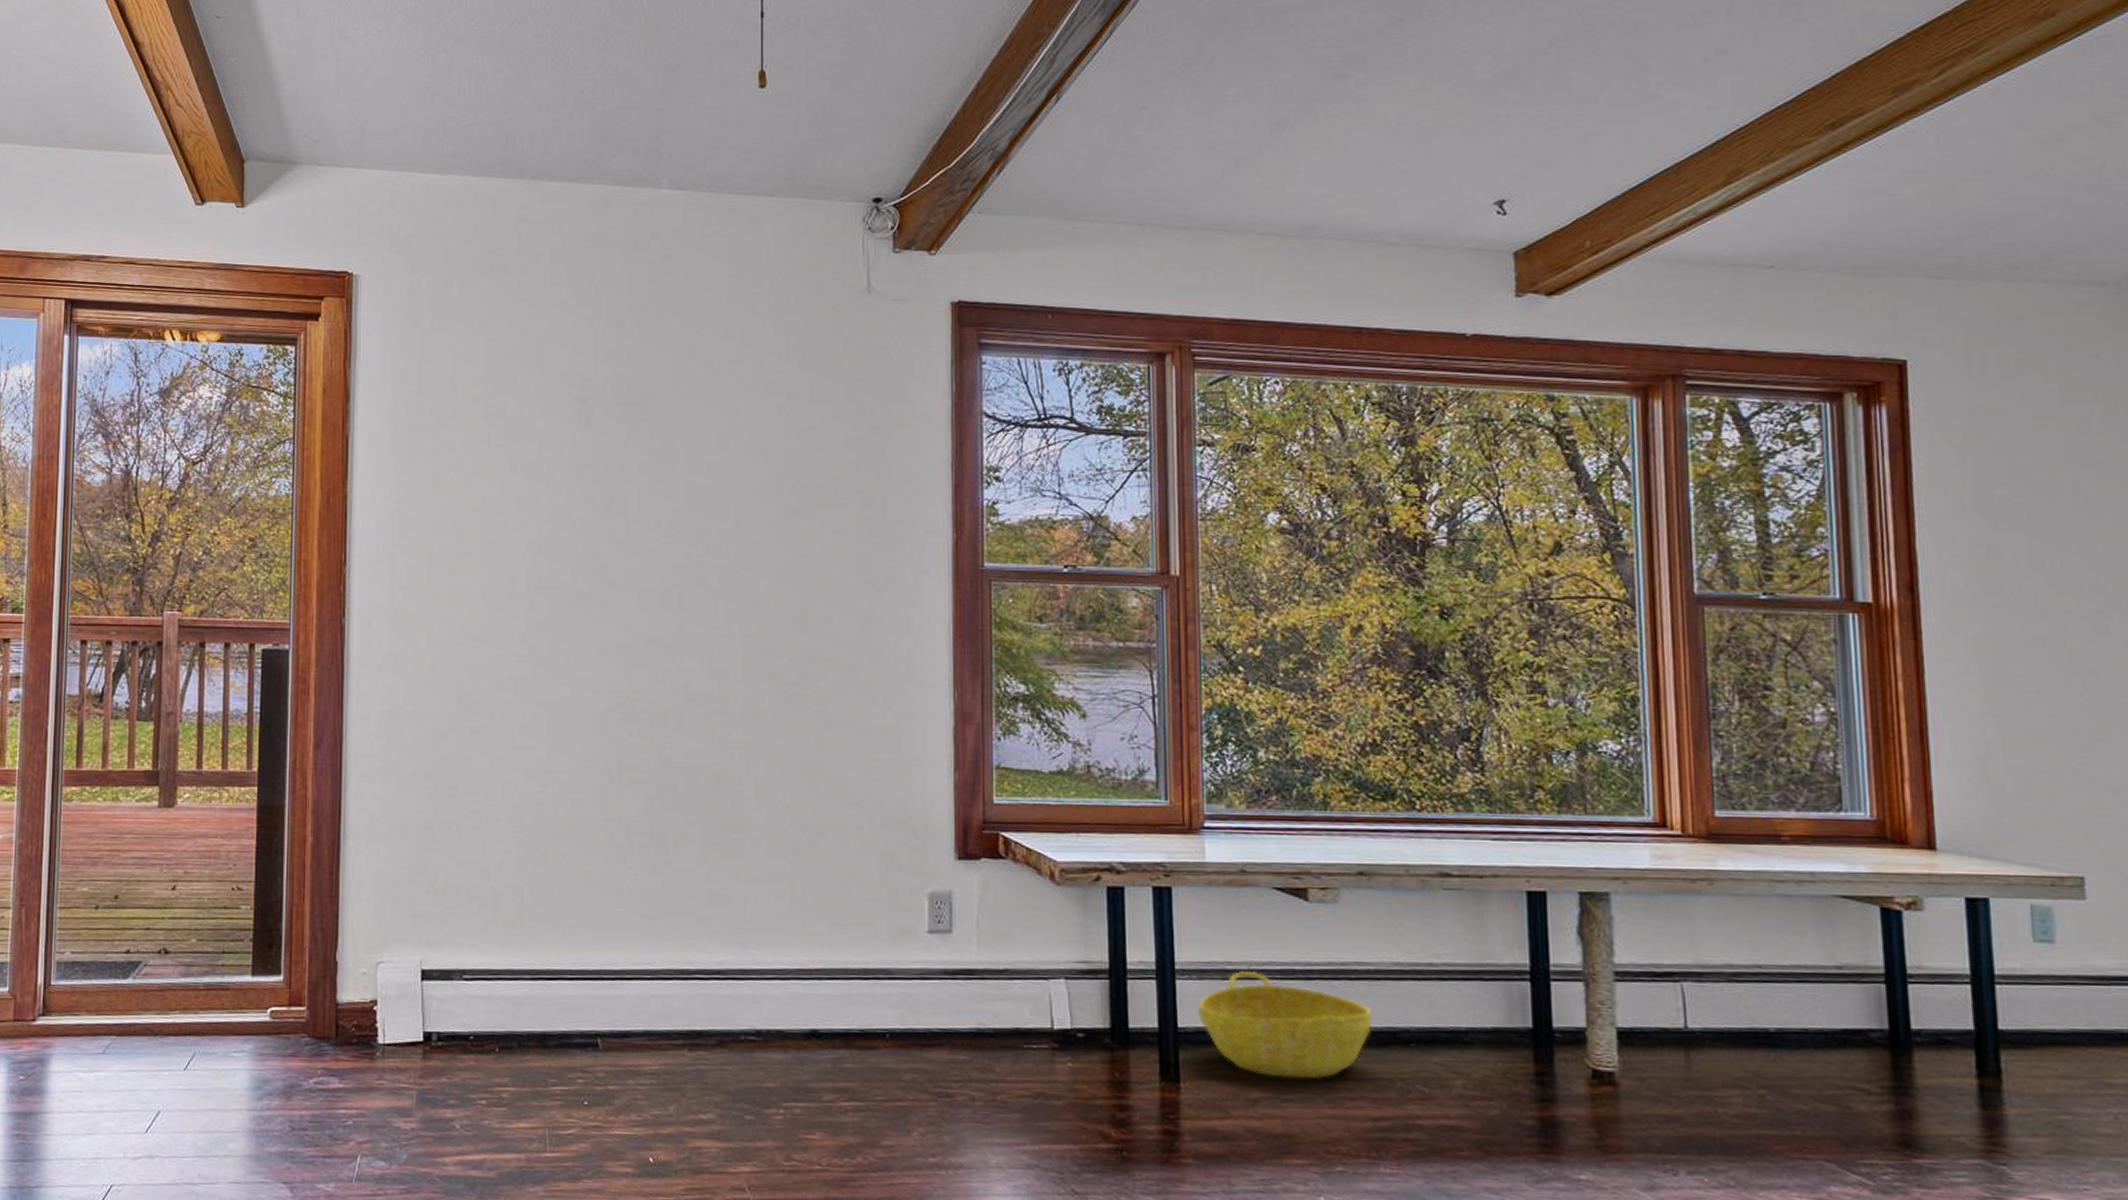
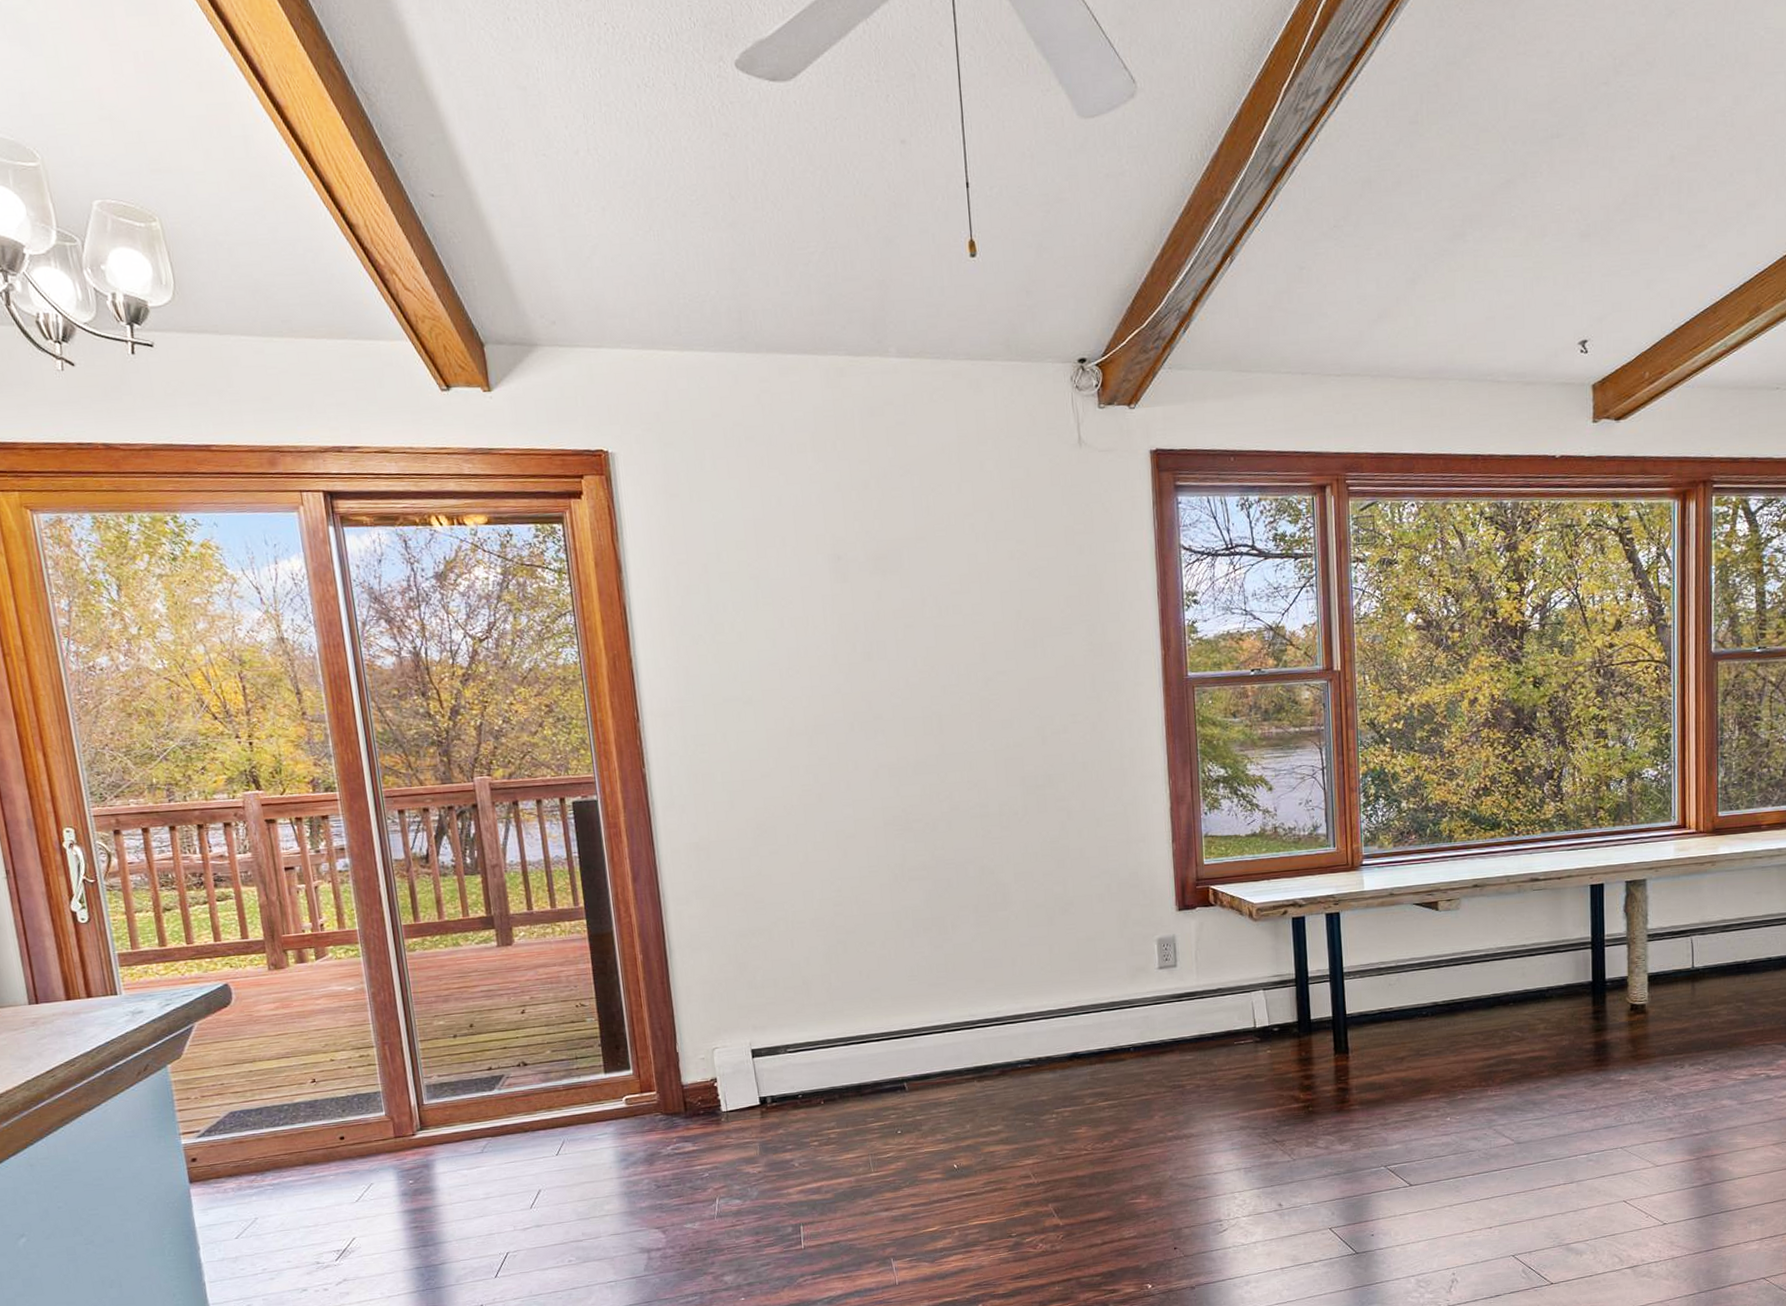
basket: present [1198,971,1373,1080] -> none [1360,967,1484,1041]

